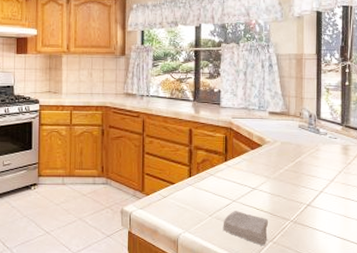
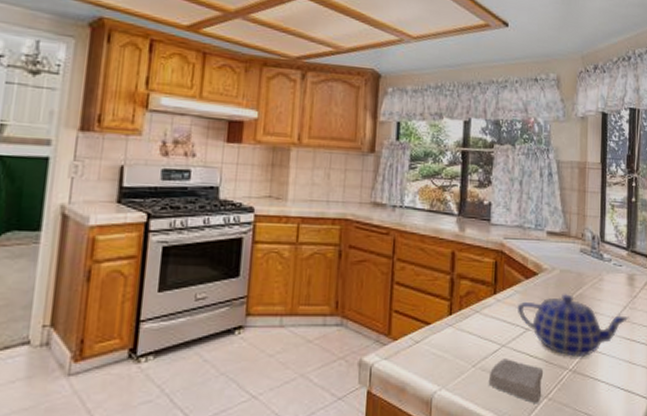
teapot: none [244,160,345,211] -> present [517,293,630,357]

